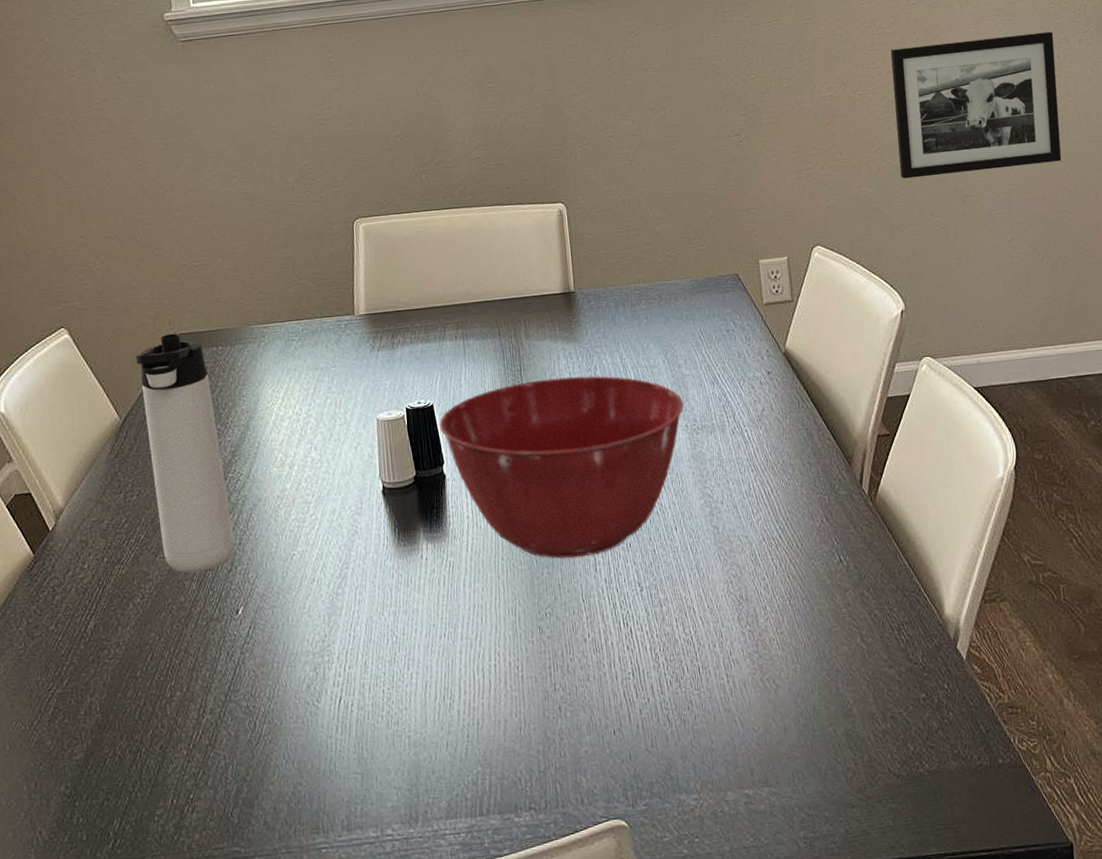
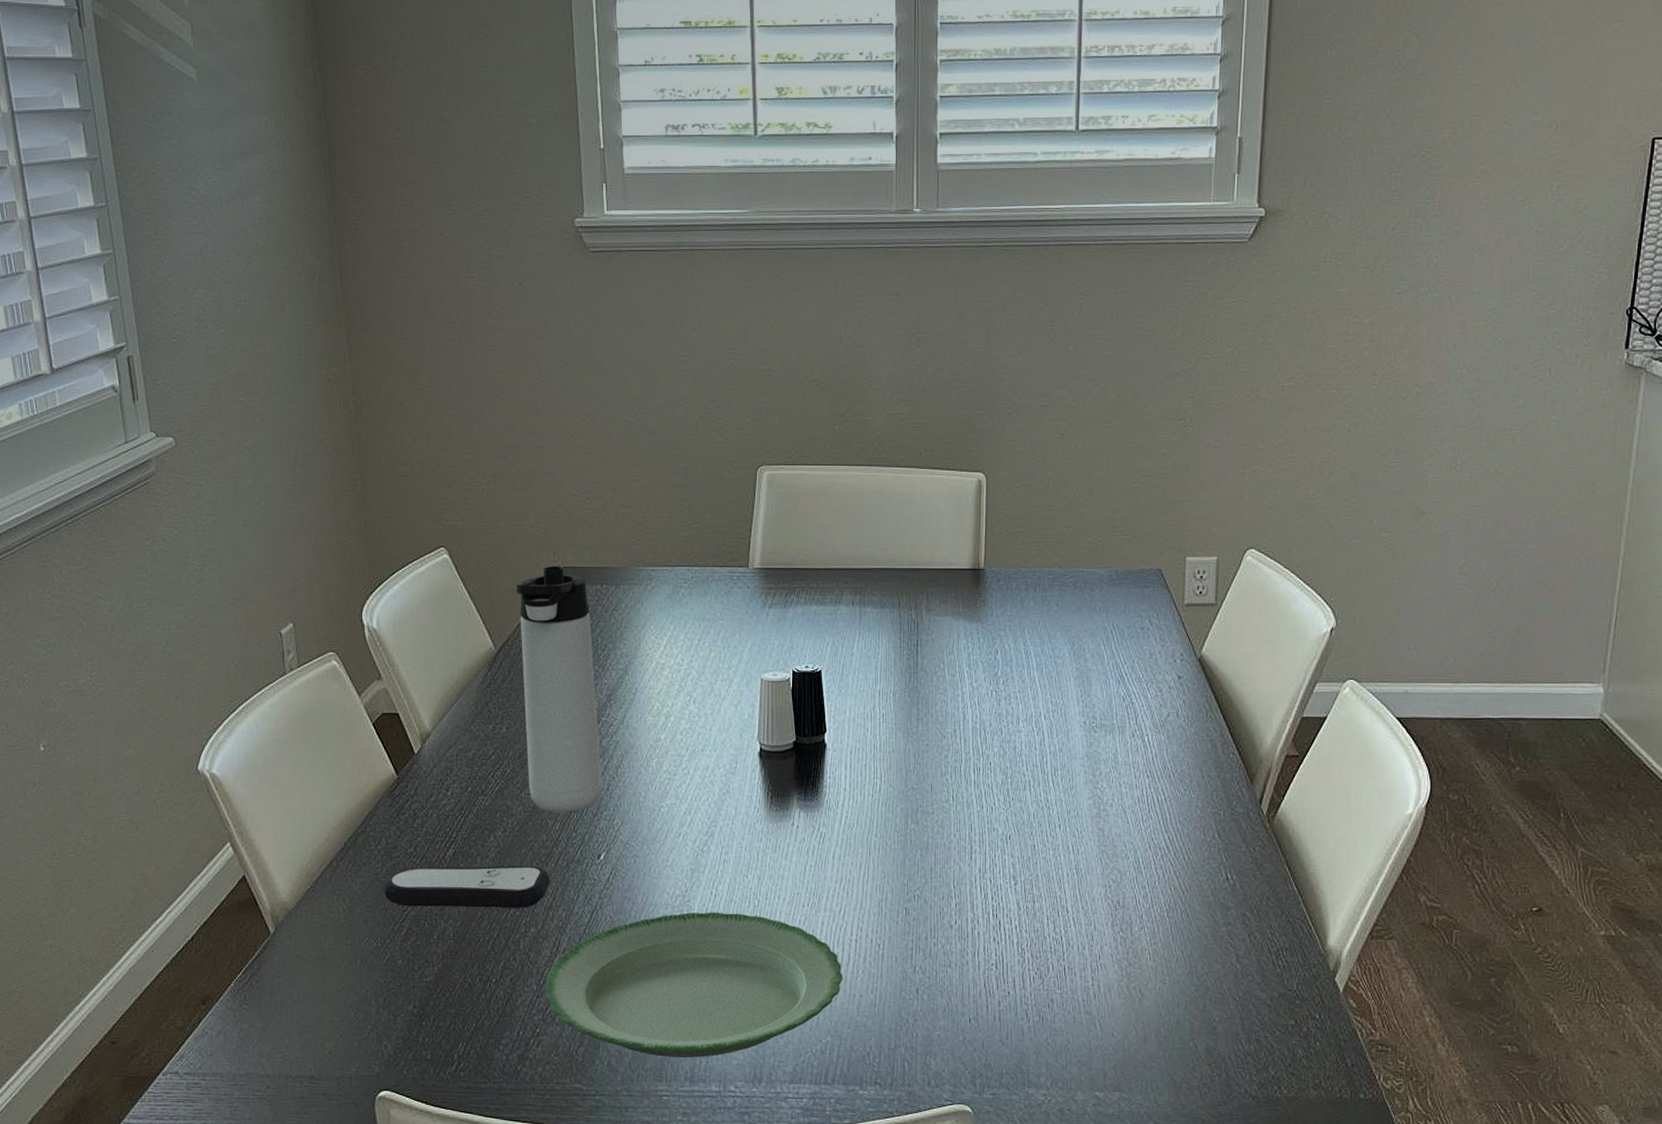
remote control: none [27,628,191,685] -> present [383,865,550,908]
plate: none [194,651,486,808] -> present [545,912,843,1057]
mixing bowl: present [439,376,684,559] -> none [825,657,1085,844]
picture frame: present [890,32,1062,179] -> none [1354,340,1549,487]

